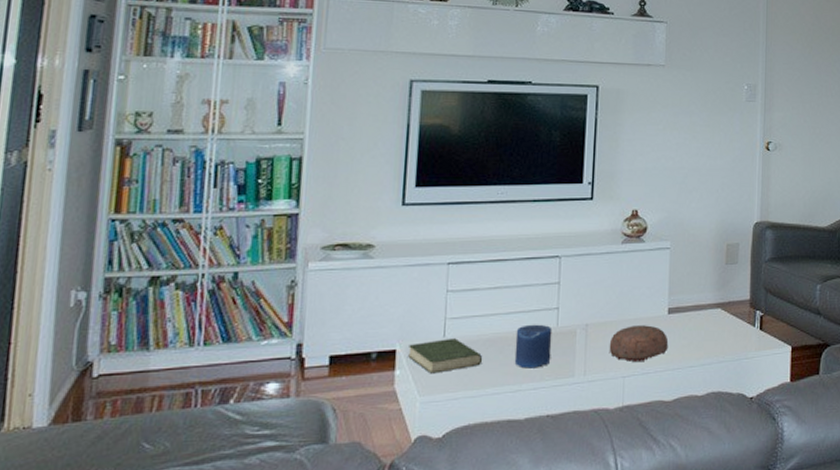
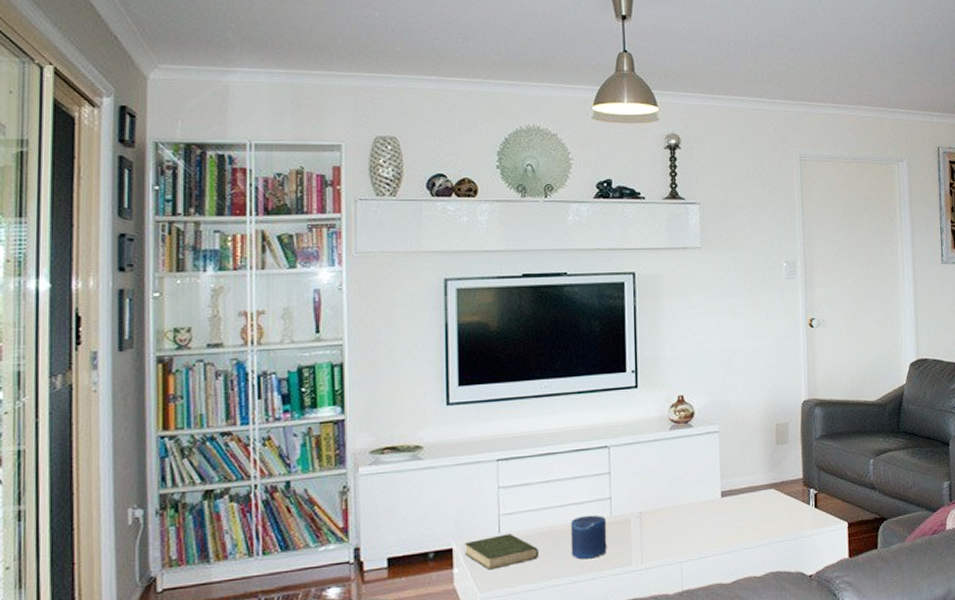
decorative bowl: present [609,325,669,362] -> none [664,509,724,547]

